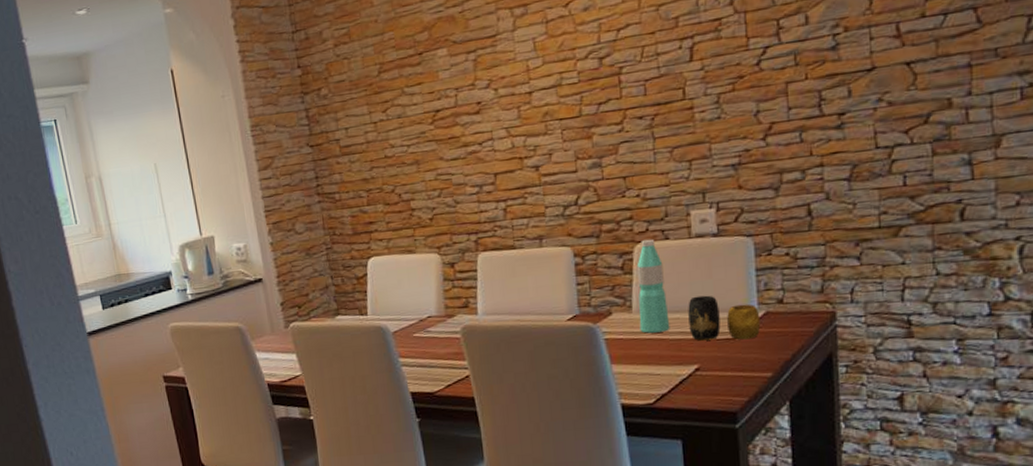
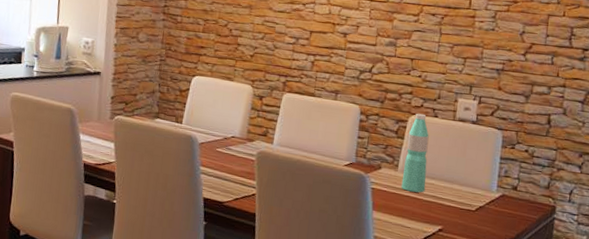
vase: present [688,295,761,341] -> none [440,169,498,214]

